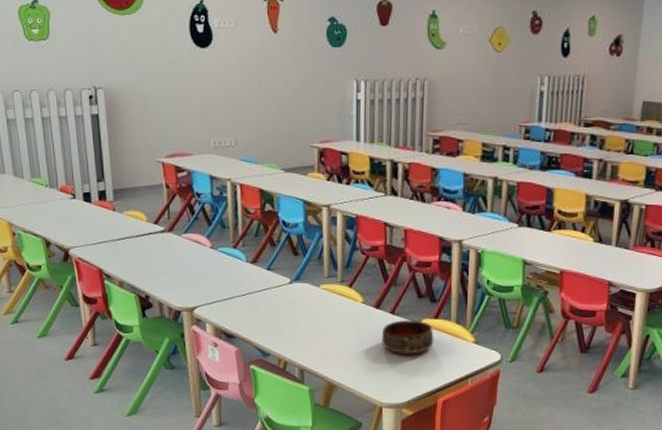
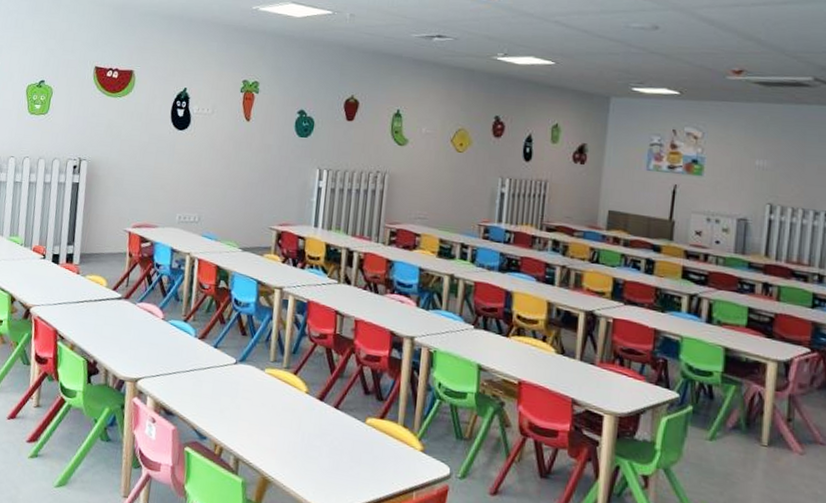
bowl: present [382,320,434,354] -> none [323,416,379,456]

